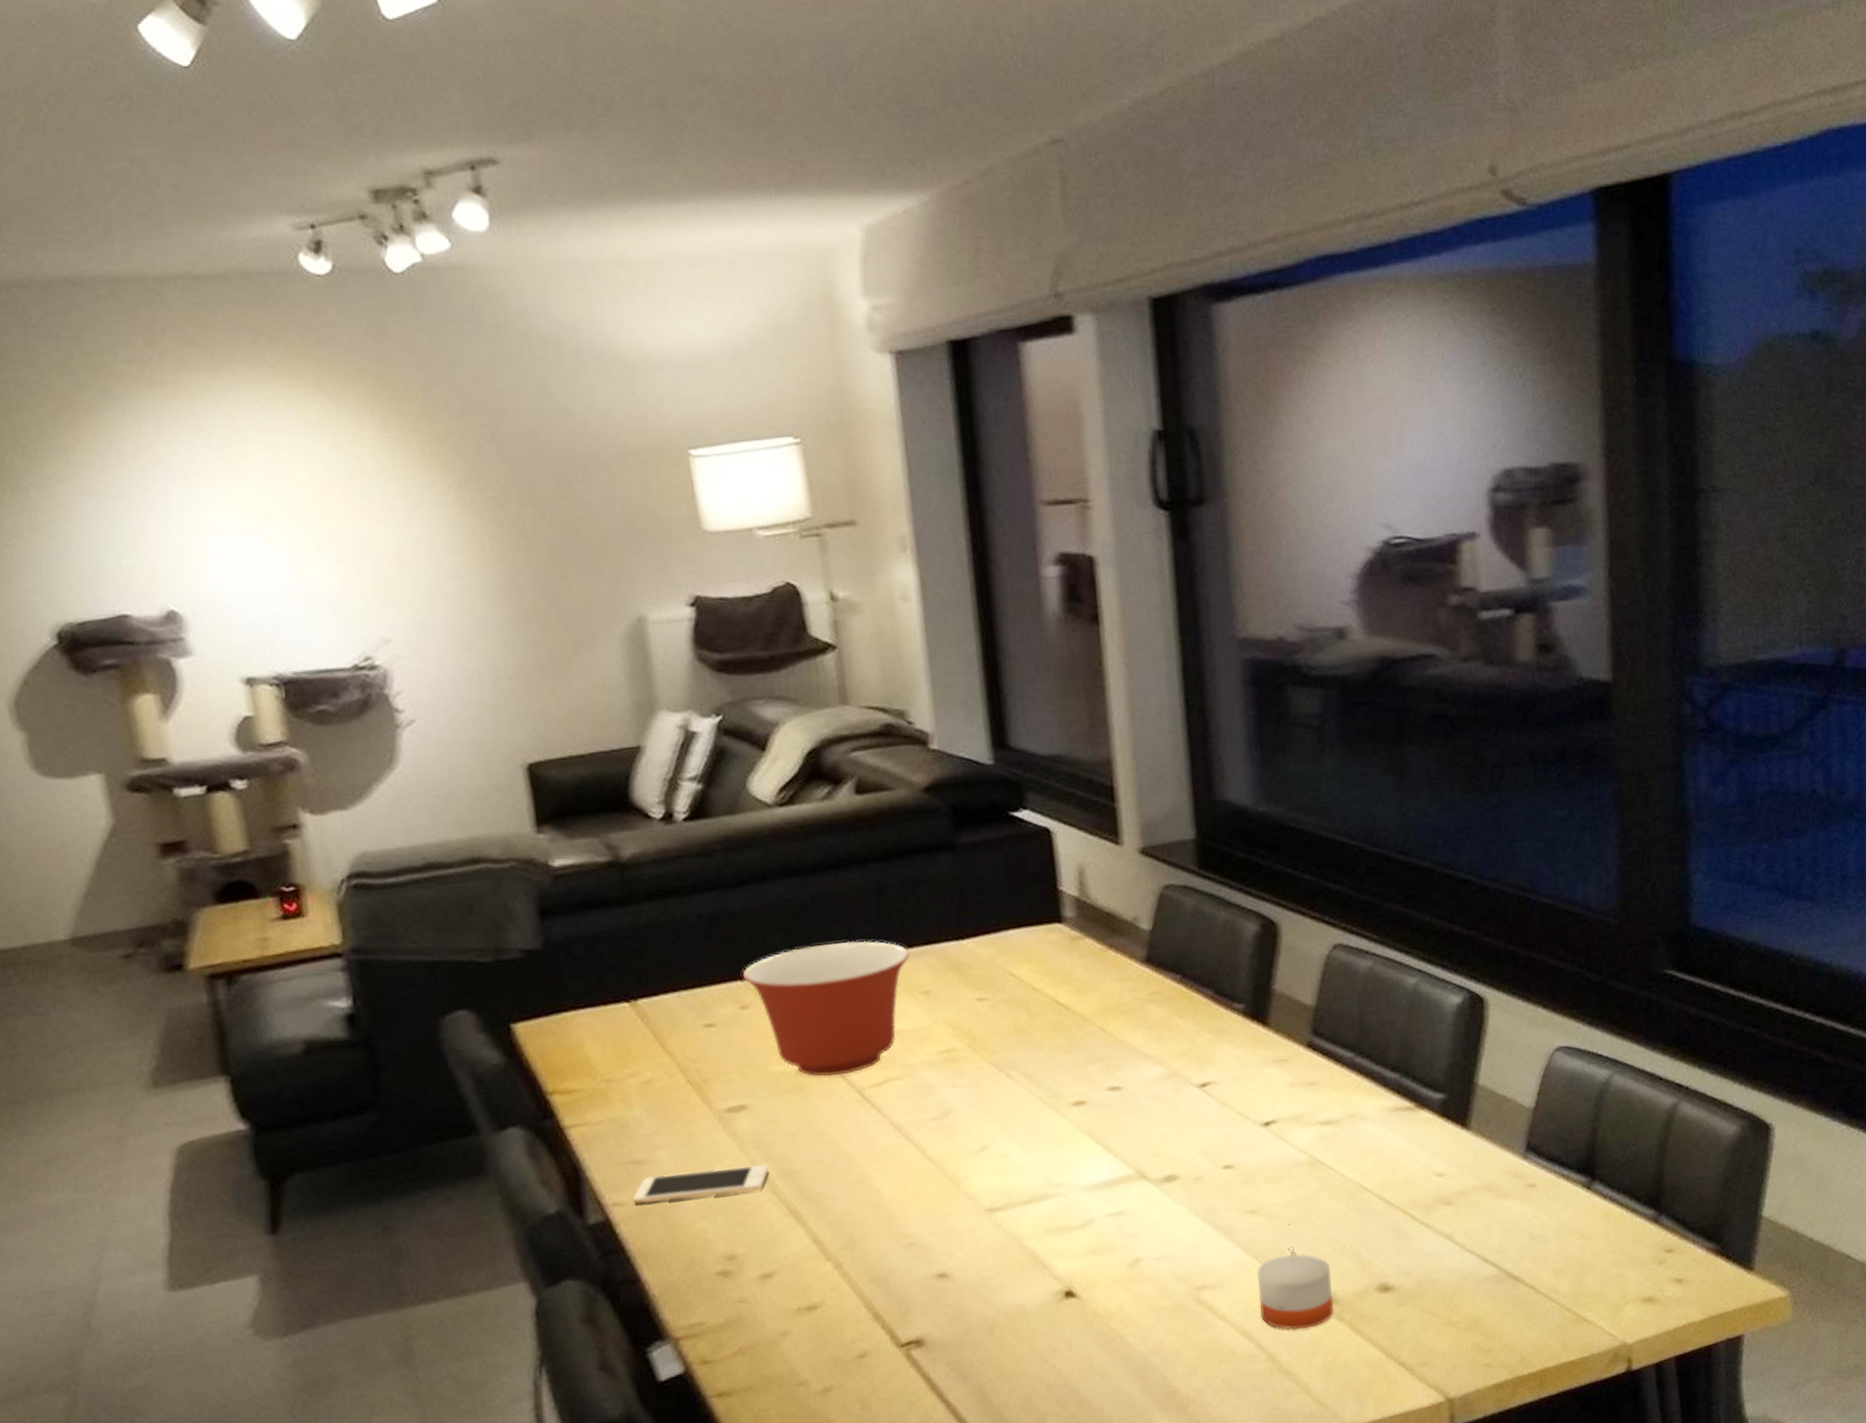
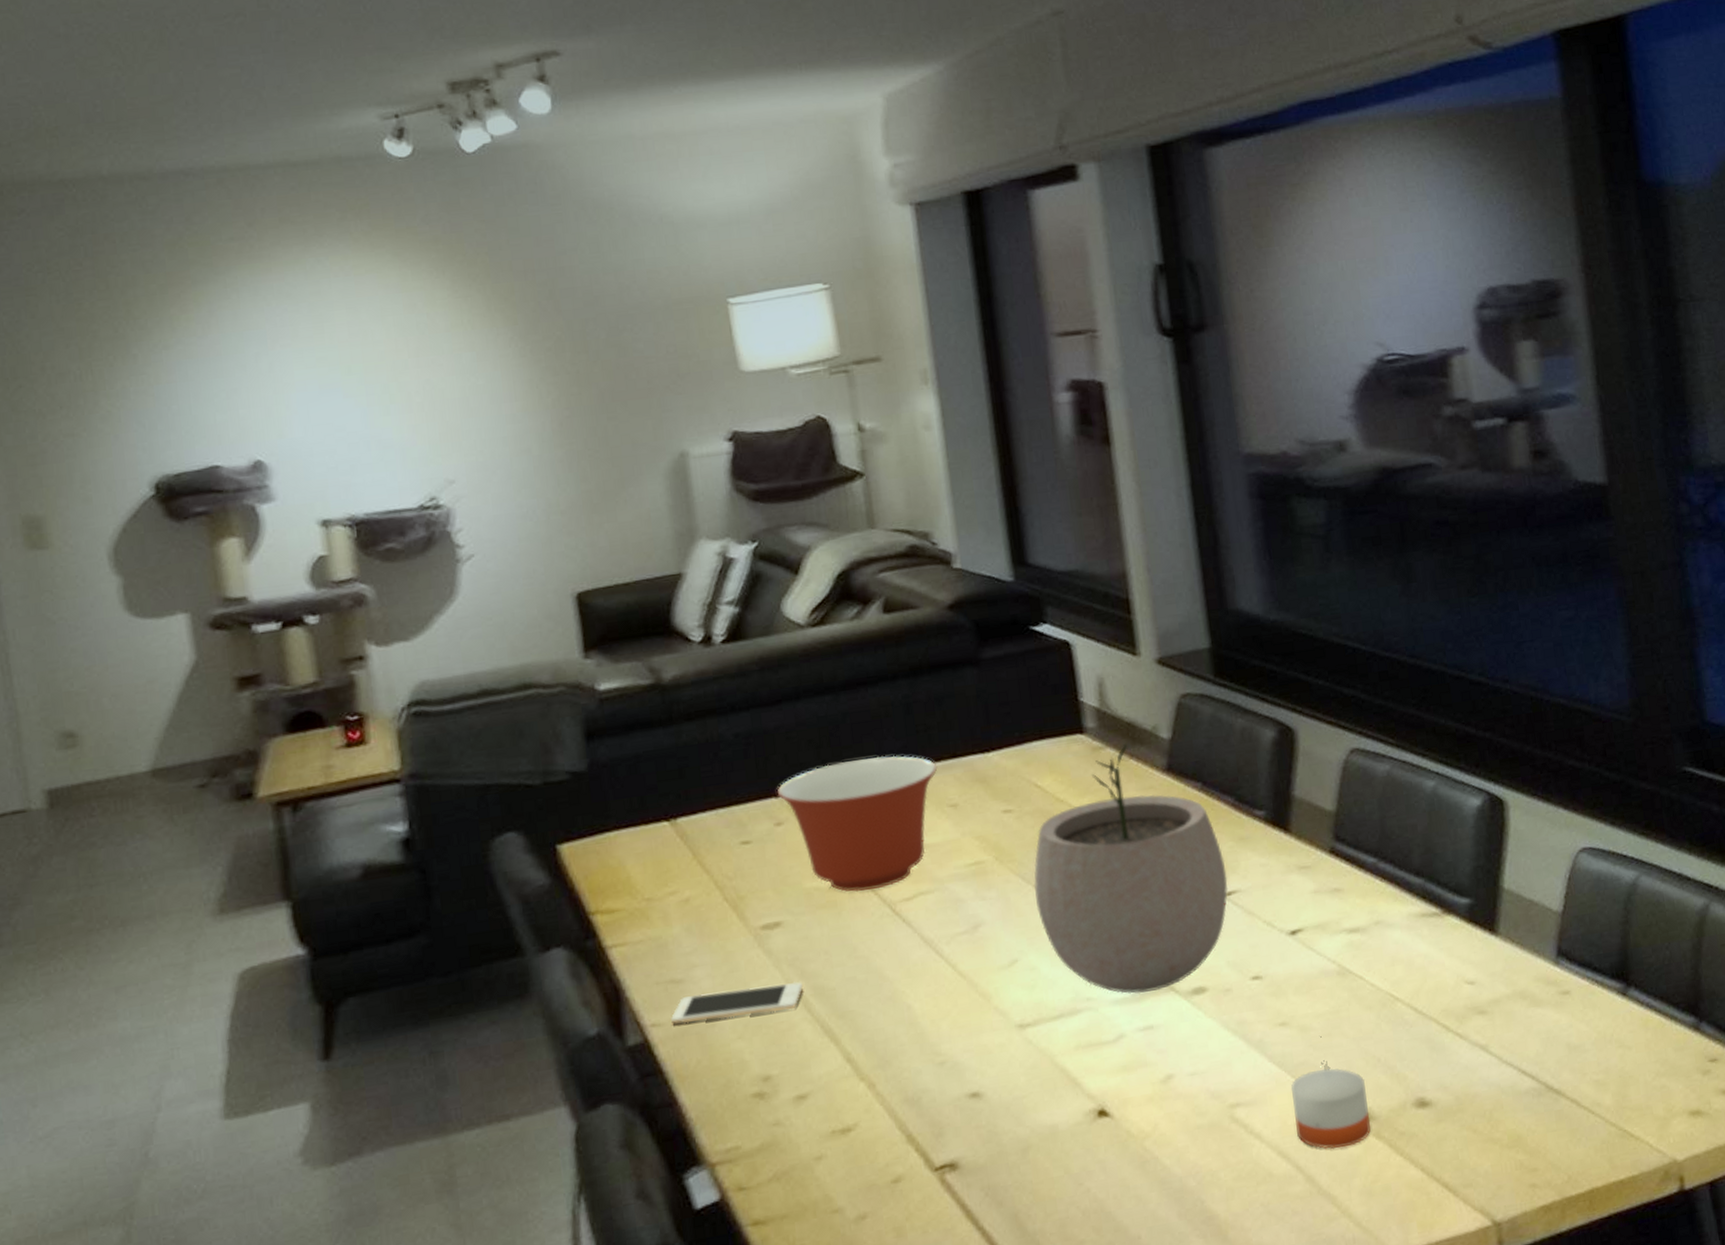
plant pot: none [1006,934,1204,1181] -> present [1033,744,1229,994]

